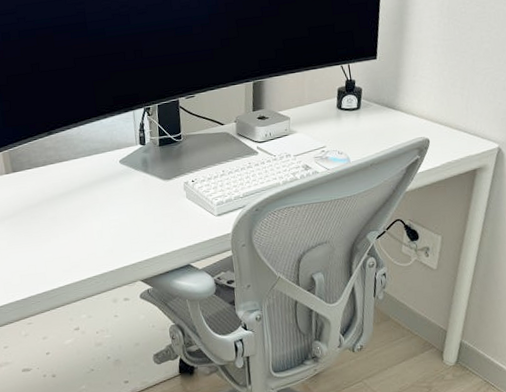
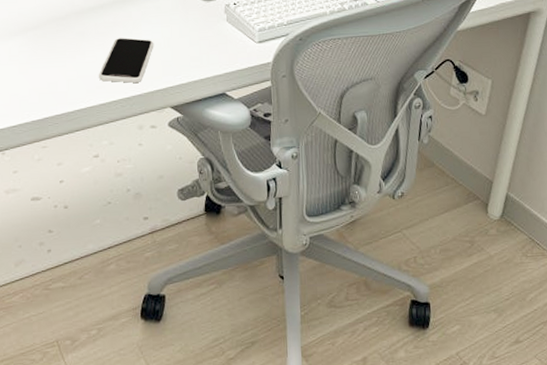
smartphone: none [72,219,121,261] -> present [98,38,154,83]

